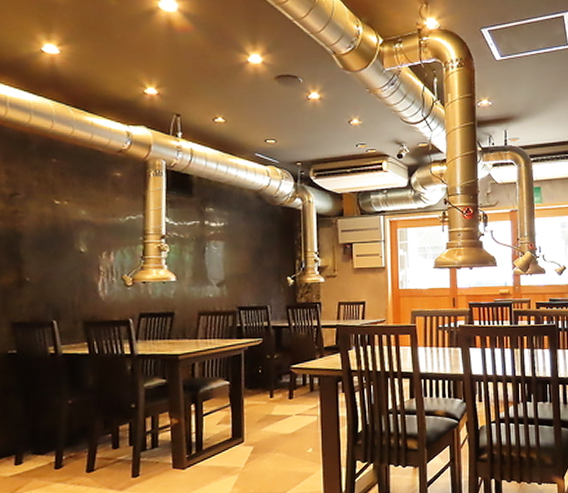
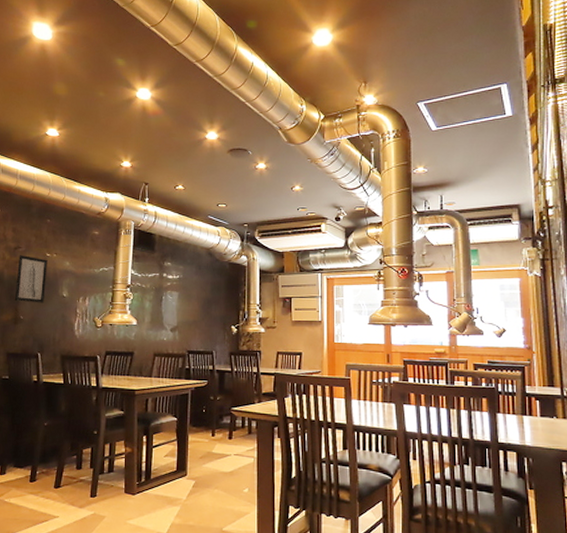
wall art: none [16,203,58,261] -> present [14,255,48,303]

